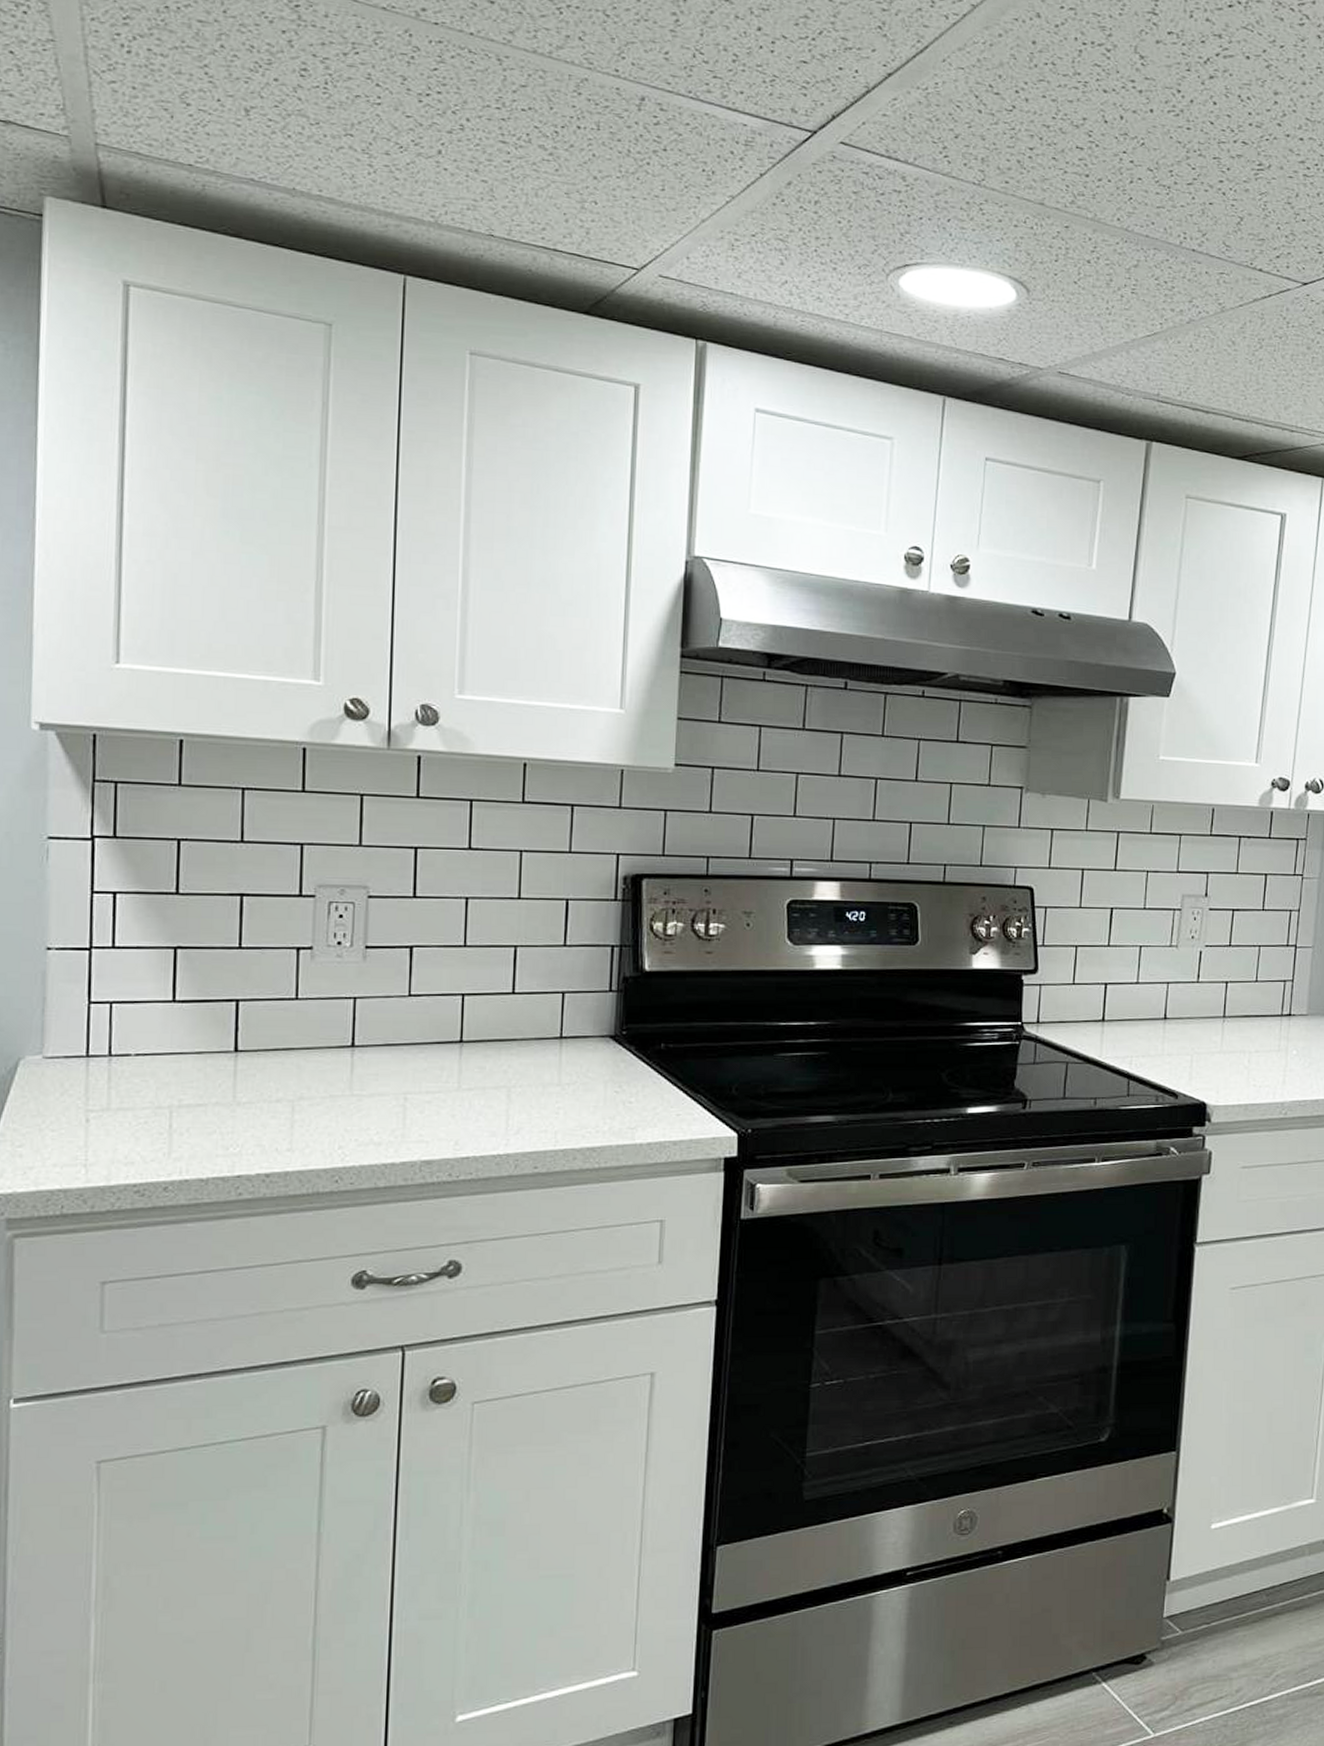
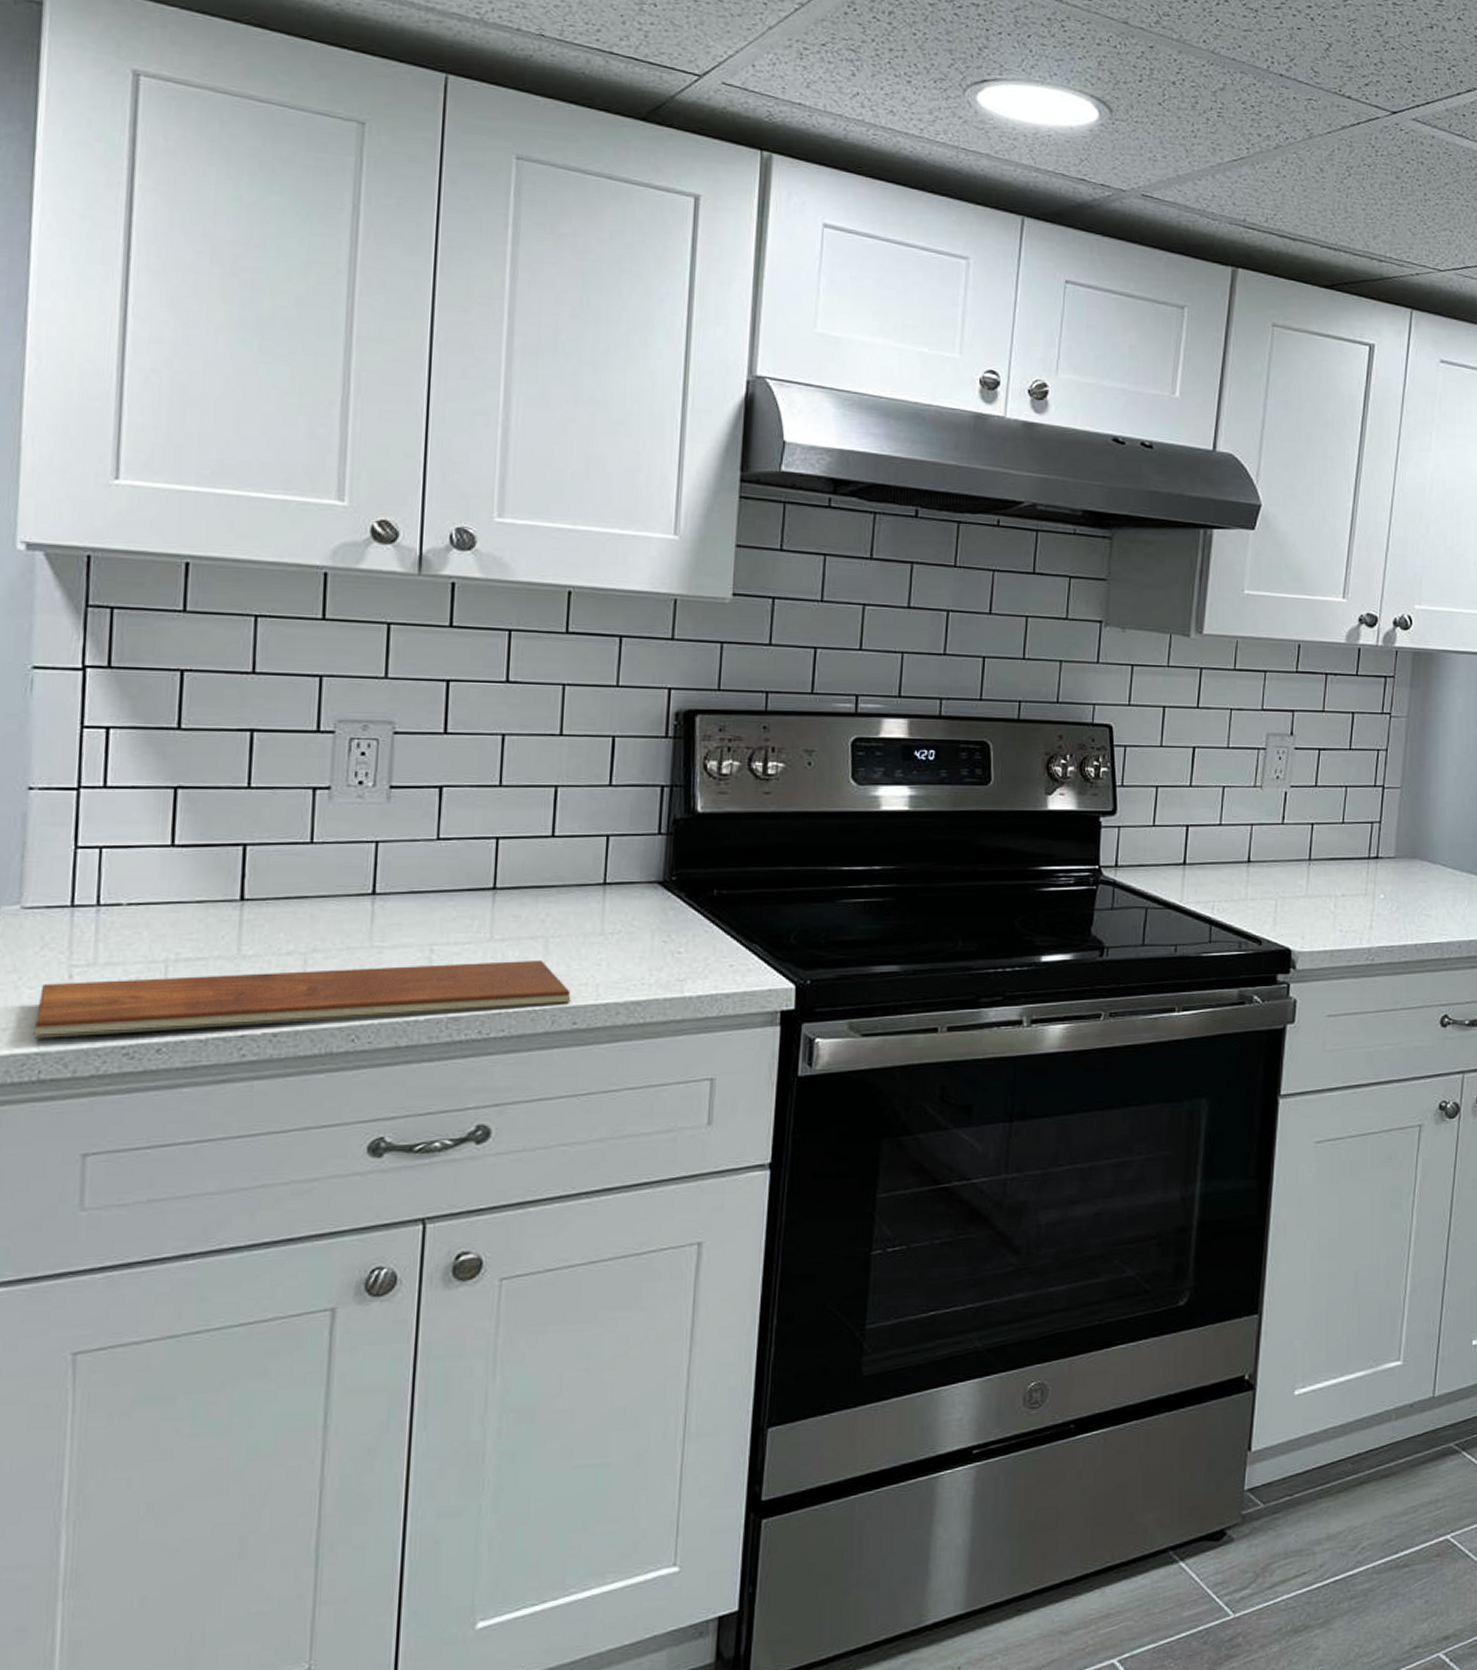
chopping board: none [58,1108,532,1177] -> present [35,959,571,1039]

